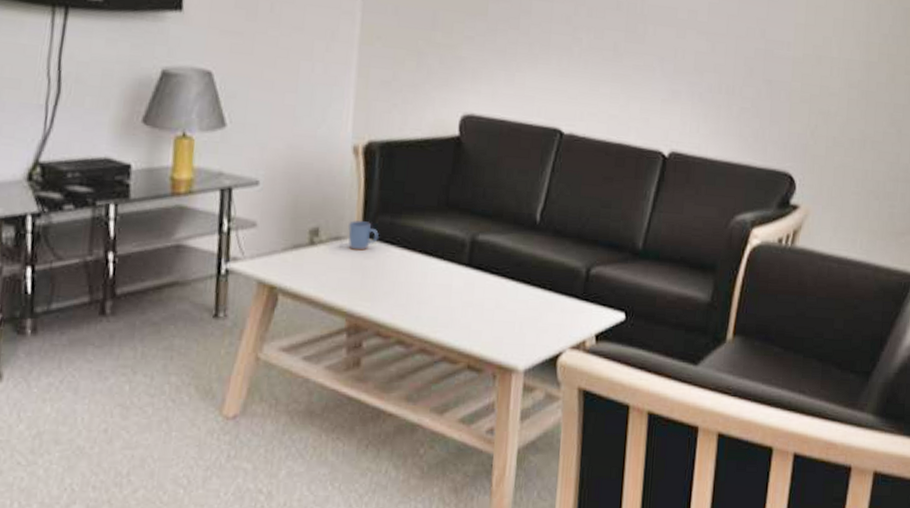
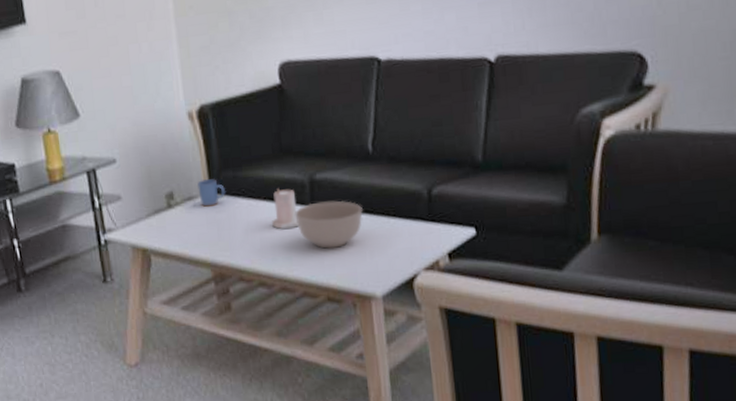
candle: none [423,243,454,288] -> present [272,188,299,230]
bowl: none [449,264,520,315] -> present [295,200,363,250]

